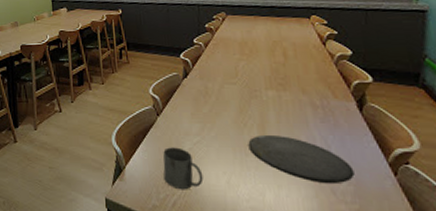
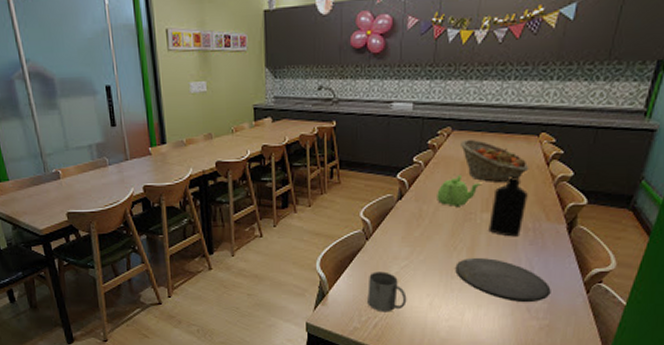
teapot: none [219,55,261,84] -> present [437,175,481,206]
fruit basket: none [236,22,306,61] -> present [461,139,529,182]
bottle: none [275,56,311,114] -> present [488,177,528,237]

